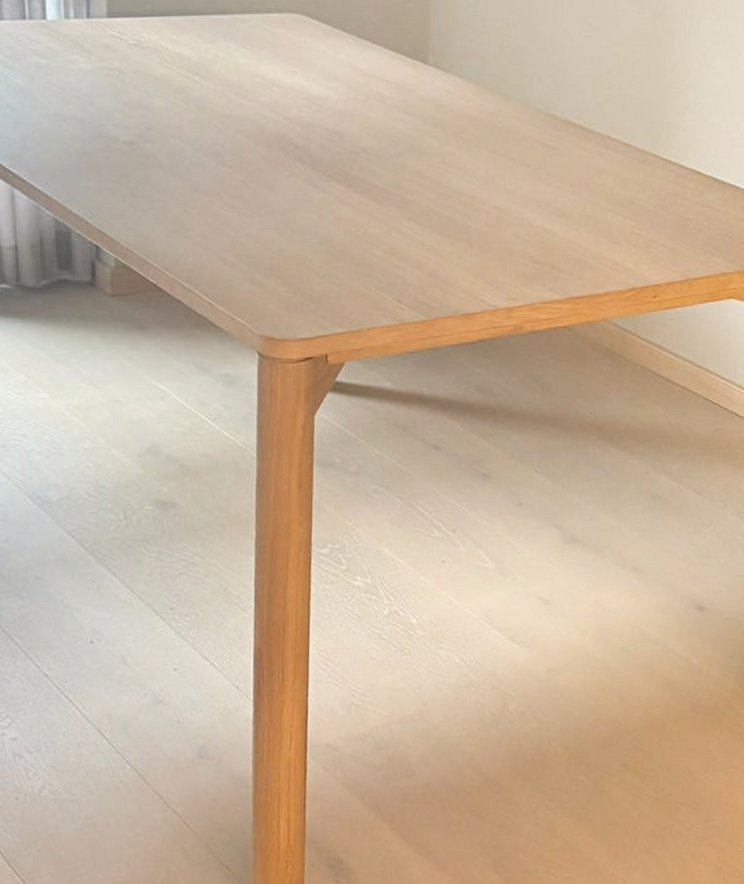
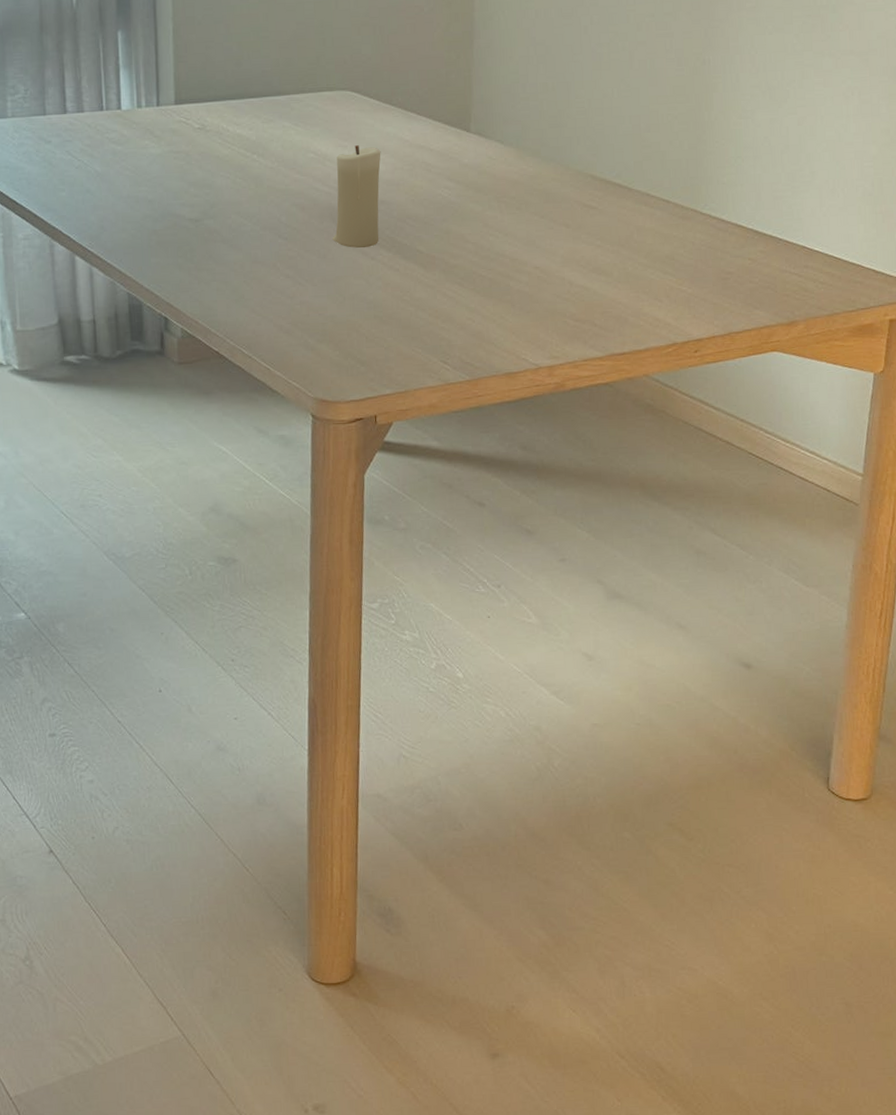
candle: none [281,72,334,179] -> present [332,145,381,248]

